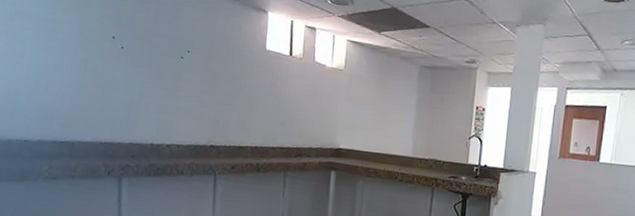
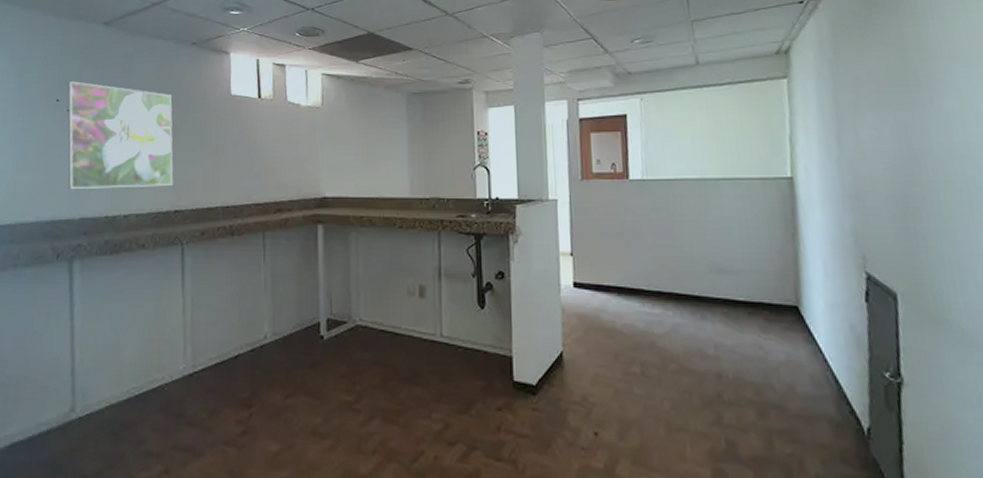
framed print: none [120,21,214,124] -> present [67,81,174,189]

